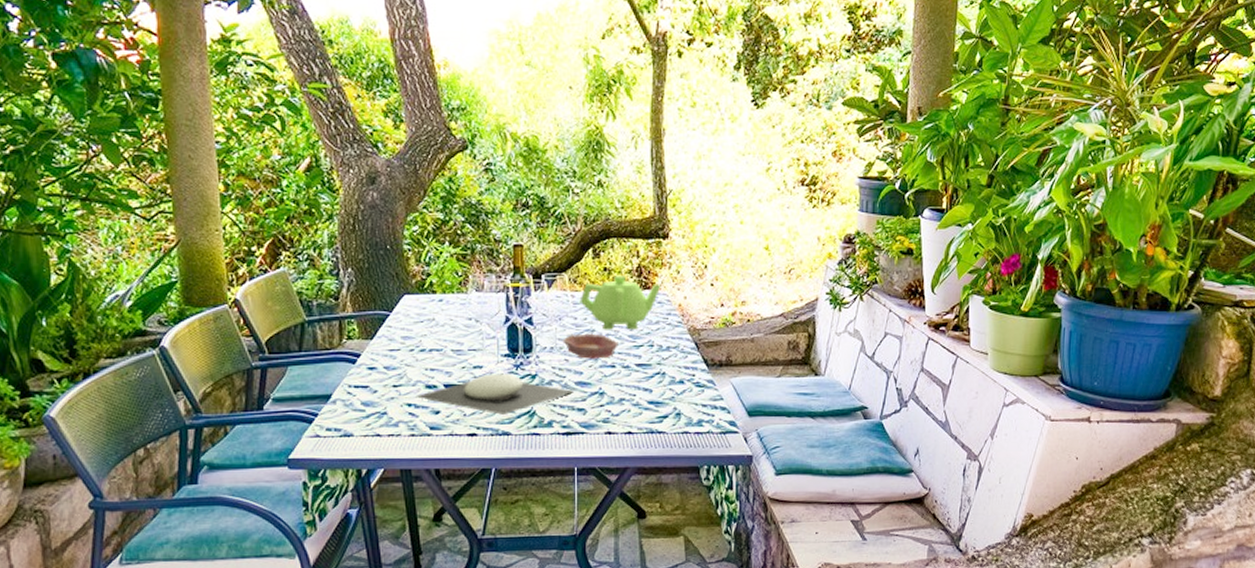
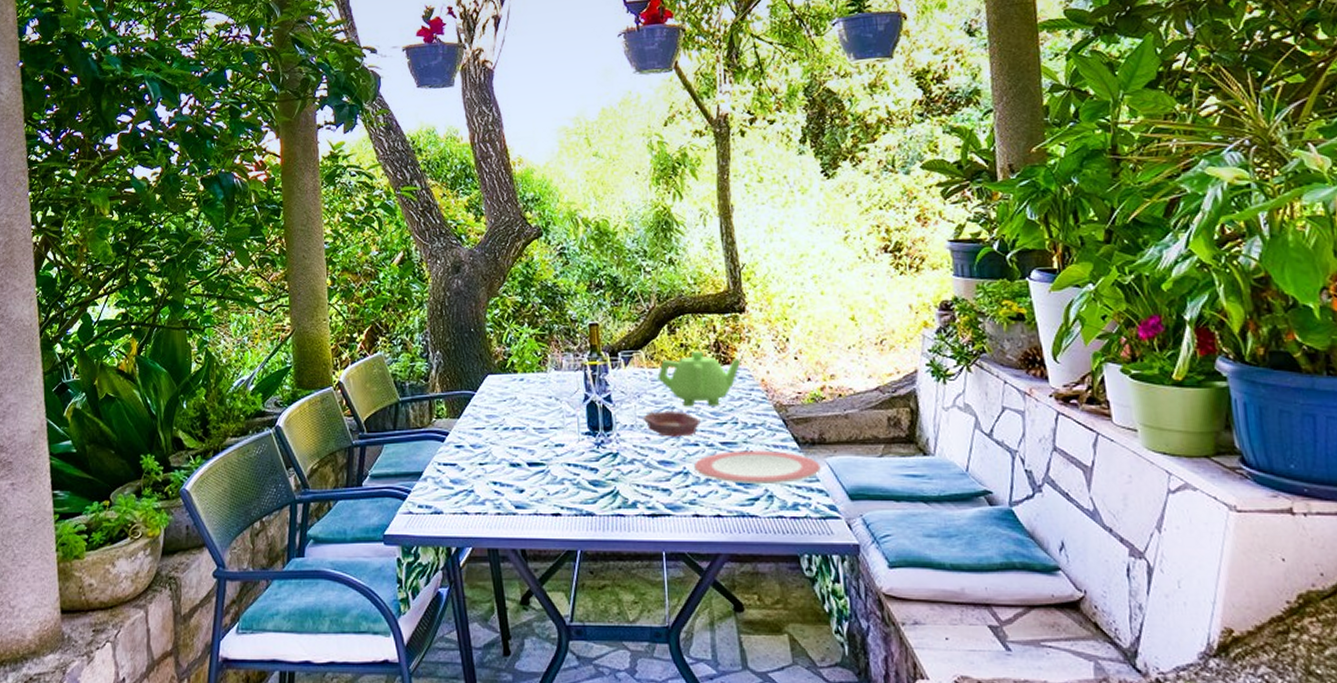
plate: present [416,373,573,415] -> none [501,452,656,494]
plate: none [609,371,725,404] -> present [693,450,821,485]

